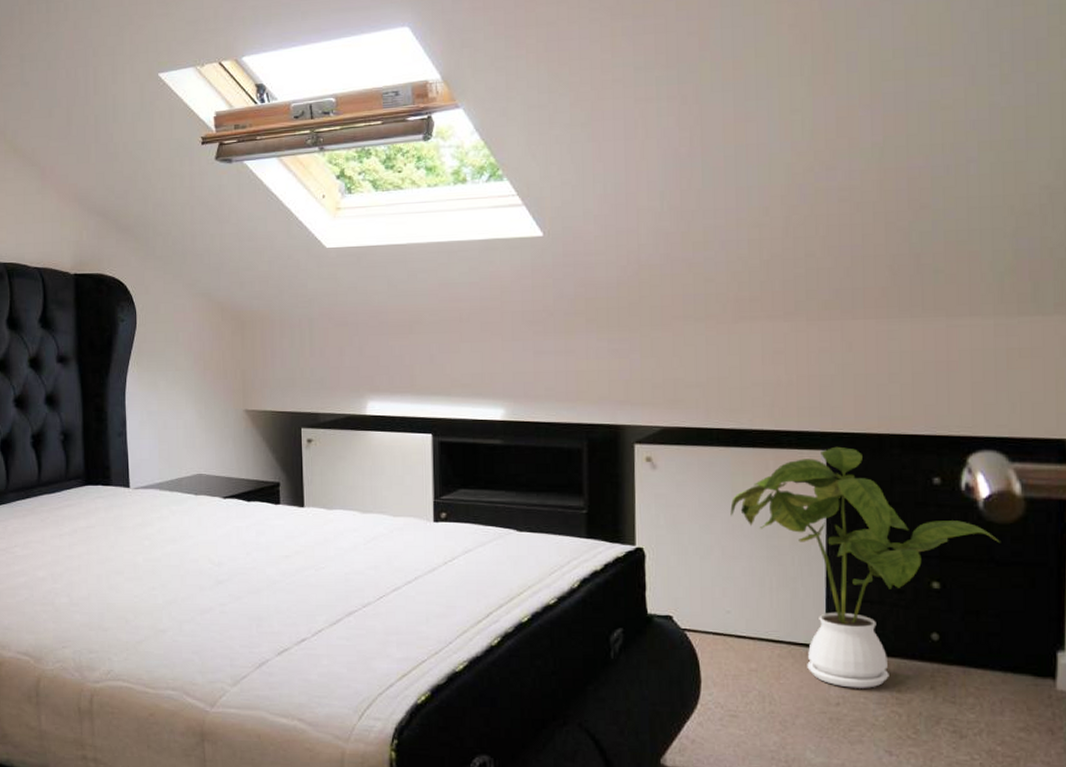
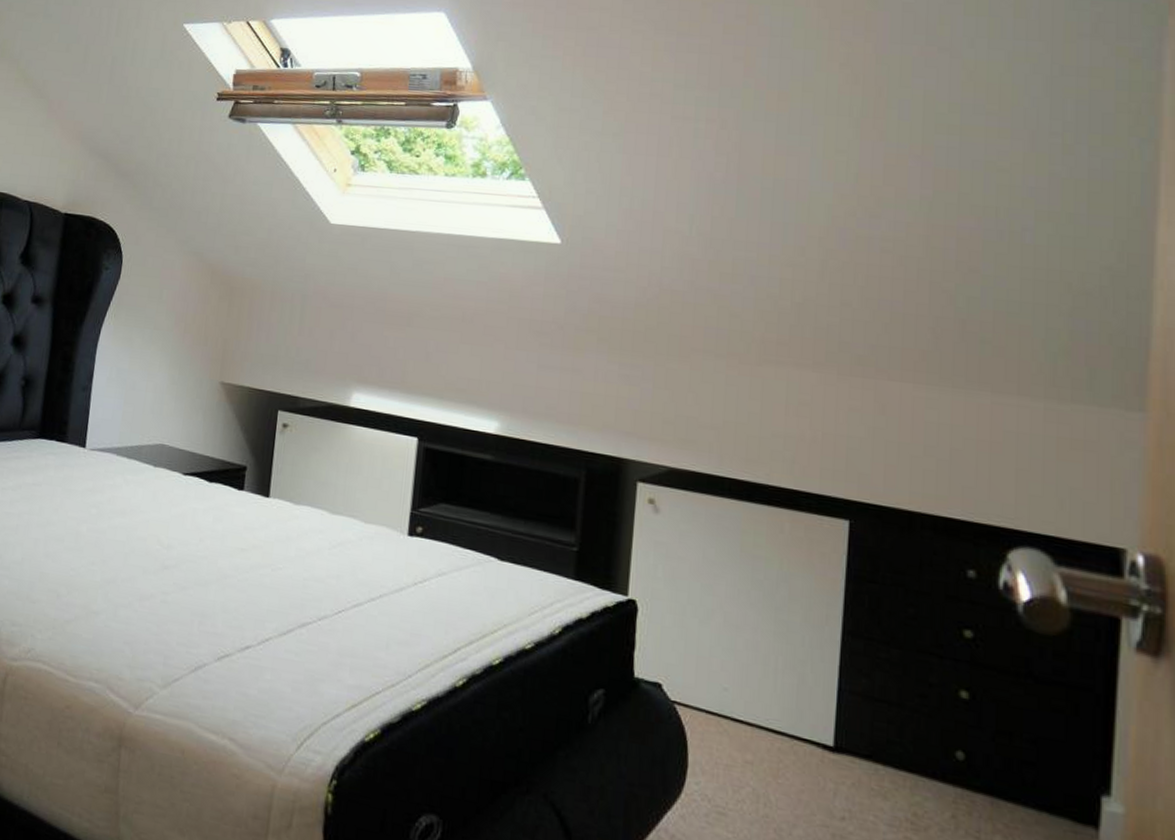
house plant: present [730,446,1000,688] -> none [737,518,1040,806]

